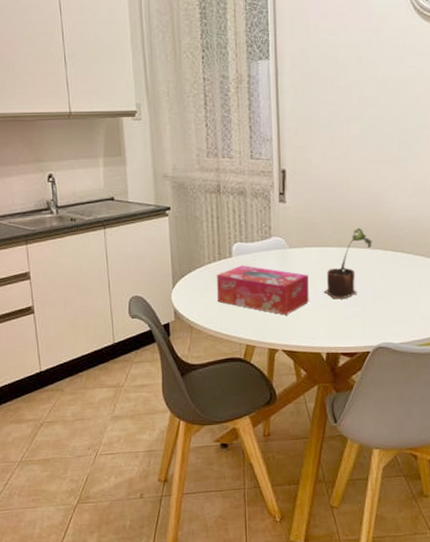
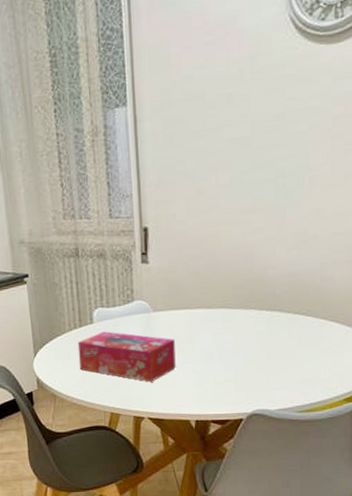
potted plant: present [323,227,372,300] -> none [191,286,245,365]

